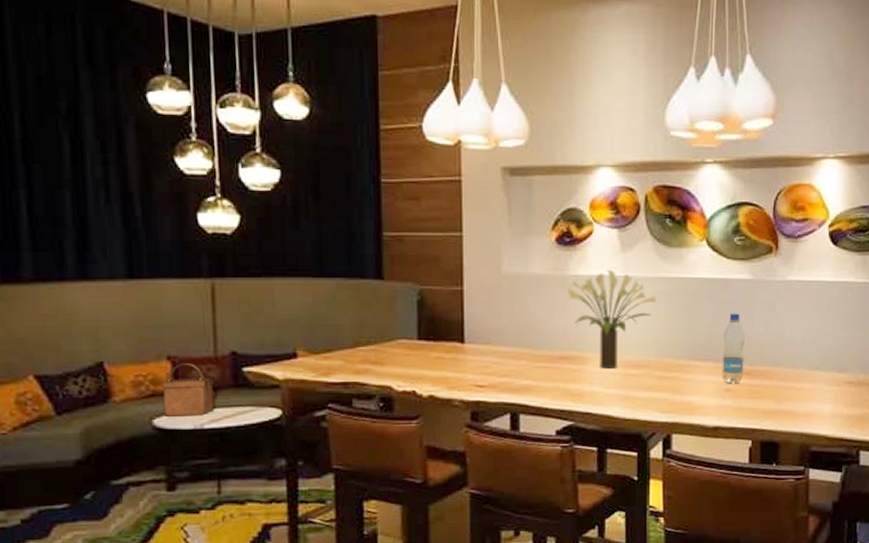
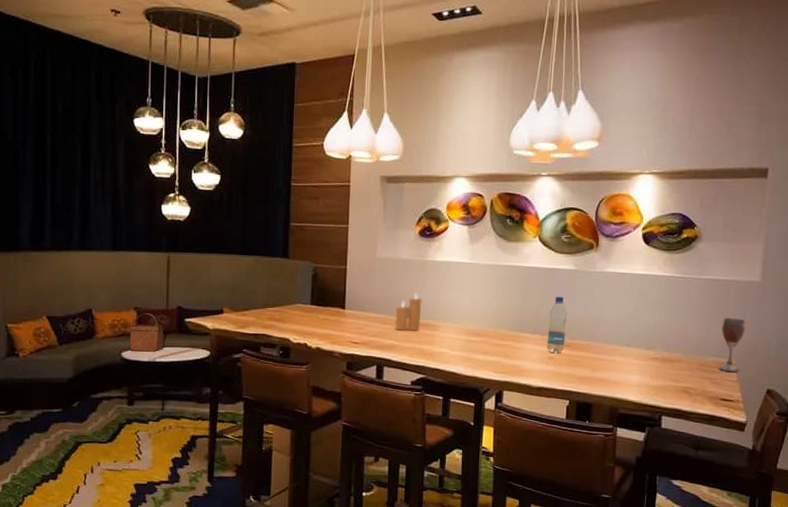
candle: none [531,318,565,367] -> present [395,293,422,331]
flower arrangement: present [567,269,657,368] -> none [426,257,496,335]

